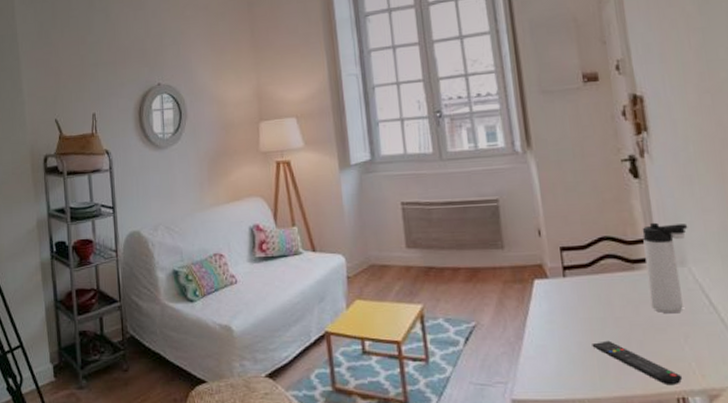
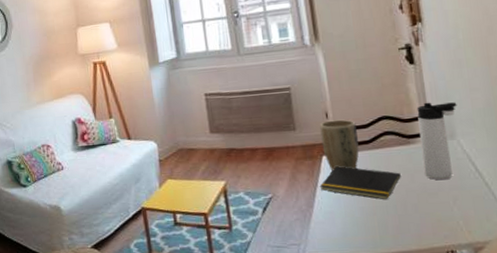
notepad: none [530,292,624,335] -> present [319,166,401,200]
plant pot: none [531,238,576,297] -> present [320,119,359,170]
remote control: present [592,340,683,386] -> none [373,205,452,241]

